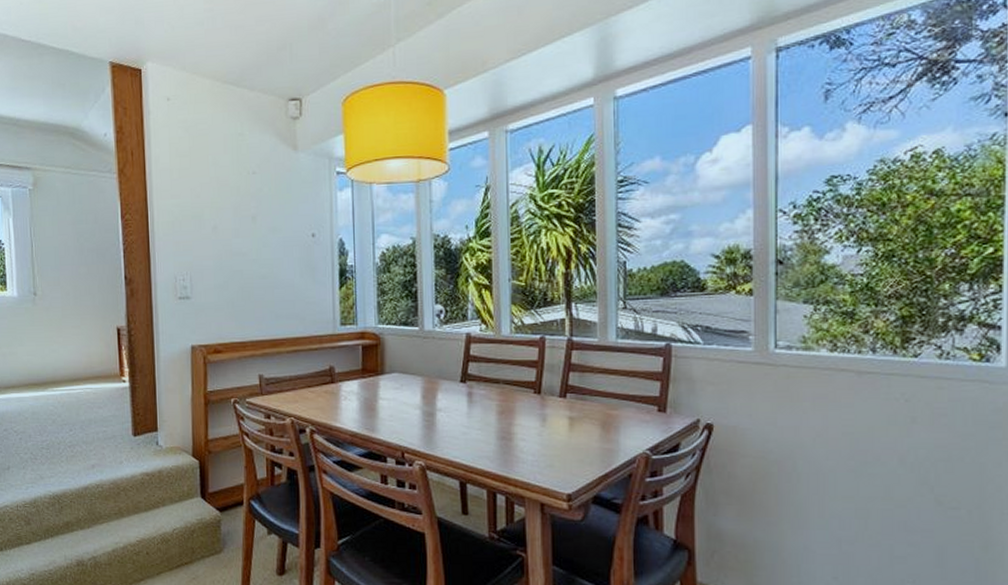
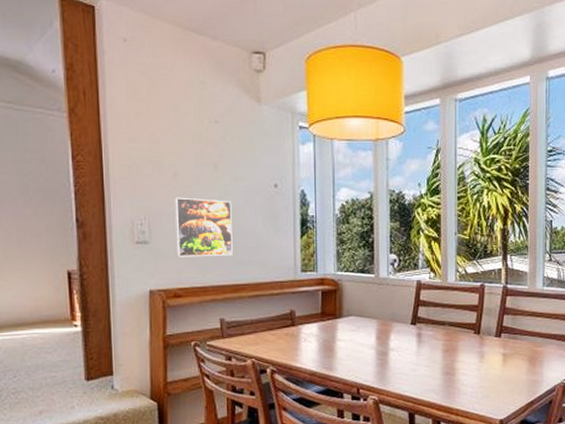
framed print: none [214,251,271,312] -> present [174,197,233,257]

